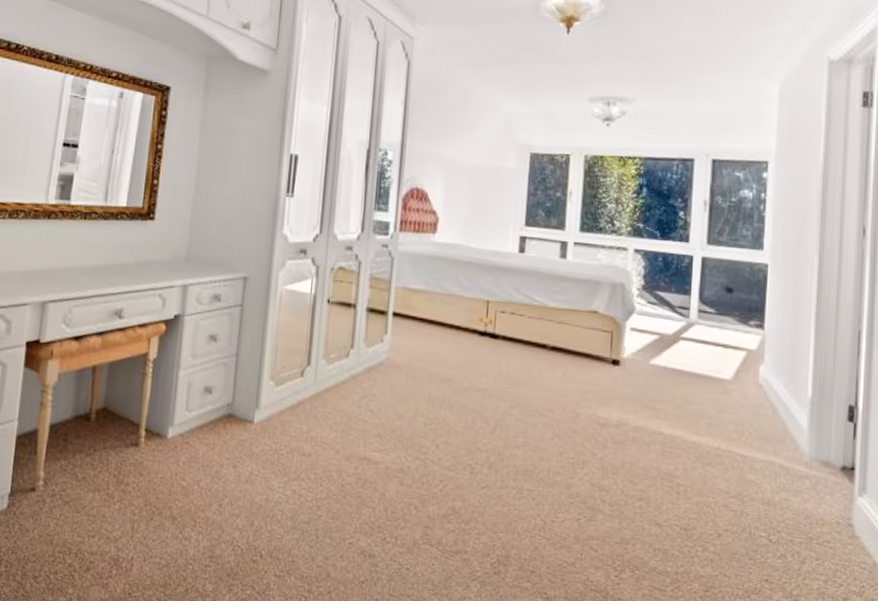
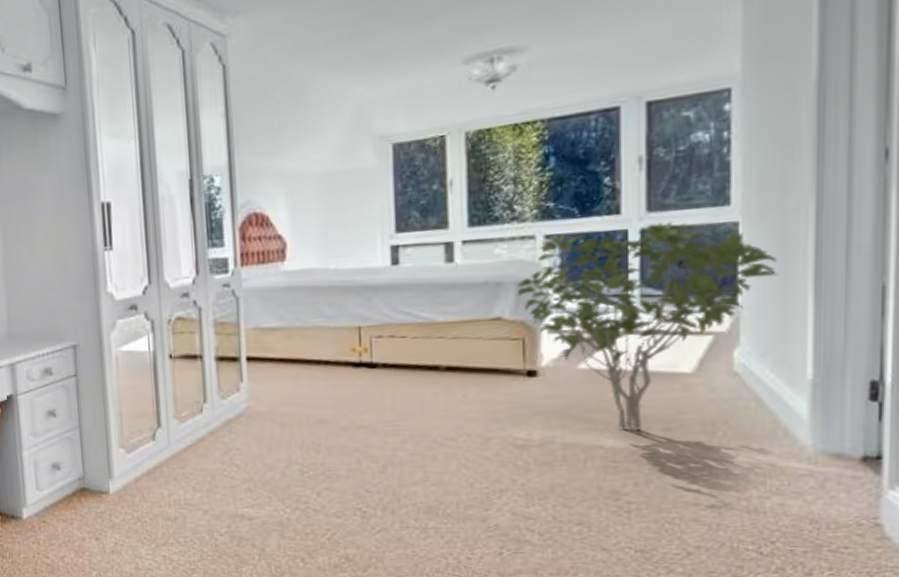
shrub: none [610,251,792,422] -> present [516,222,778,430]

